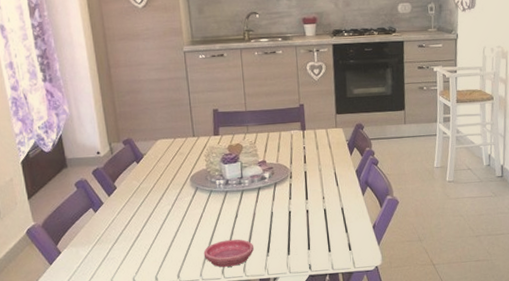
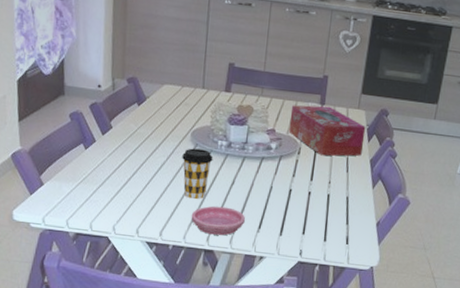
coffee cup: none [185,191,215,239] -> present [182,148,213,200]
tissue box: none [276,130,347,176] -> present [288,105,366,156]

